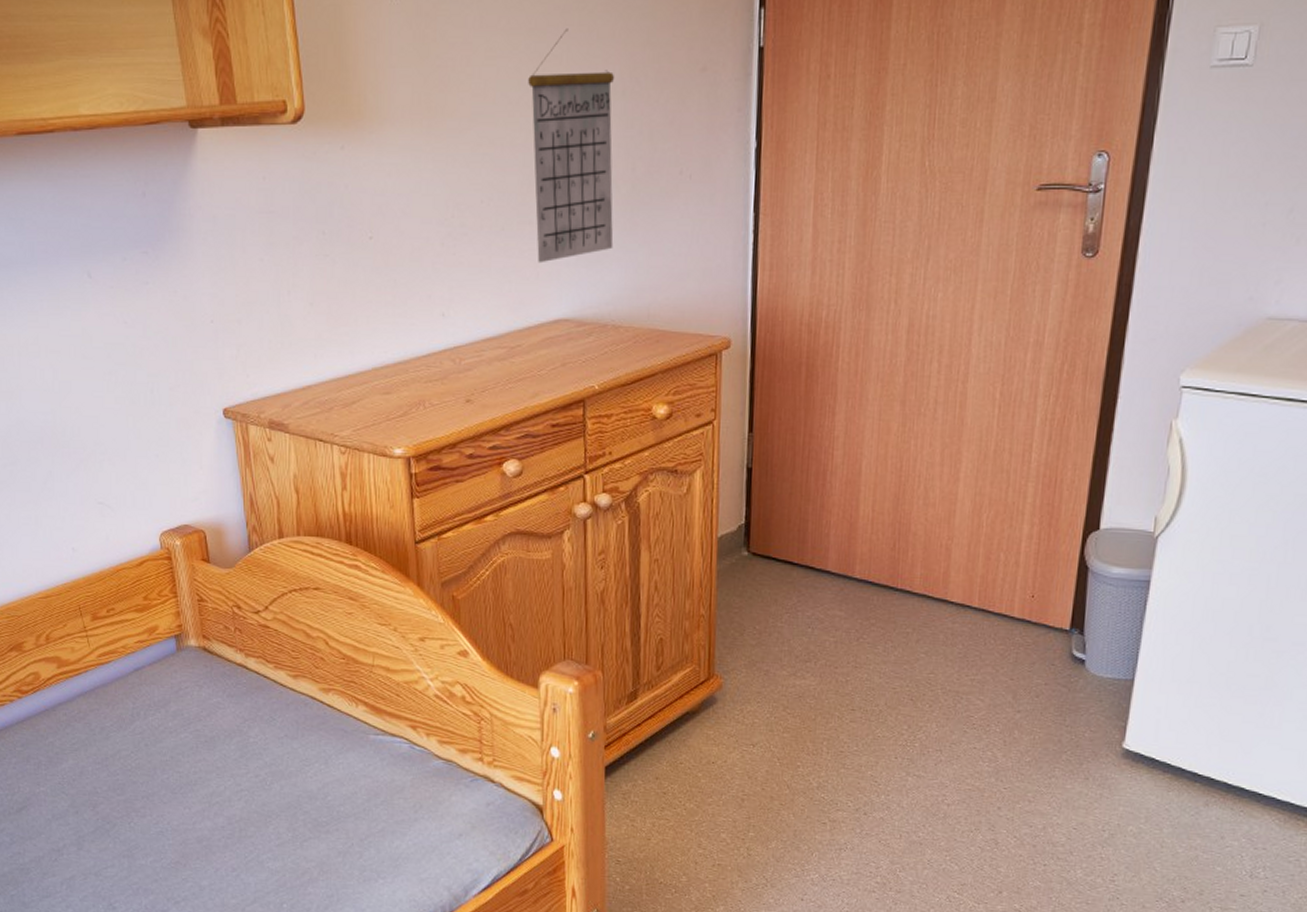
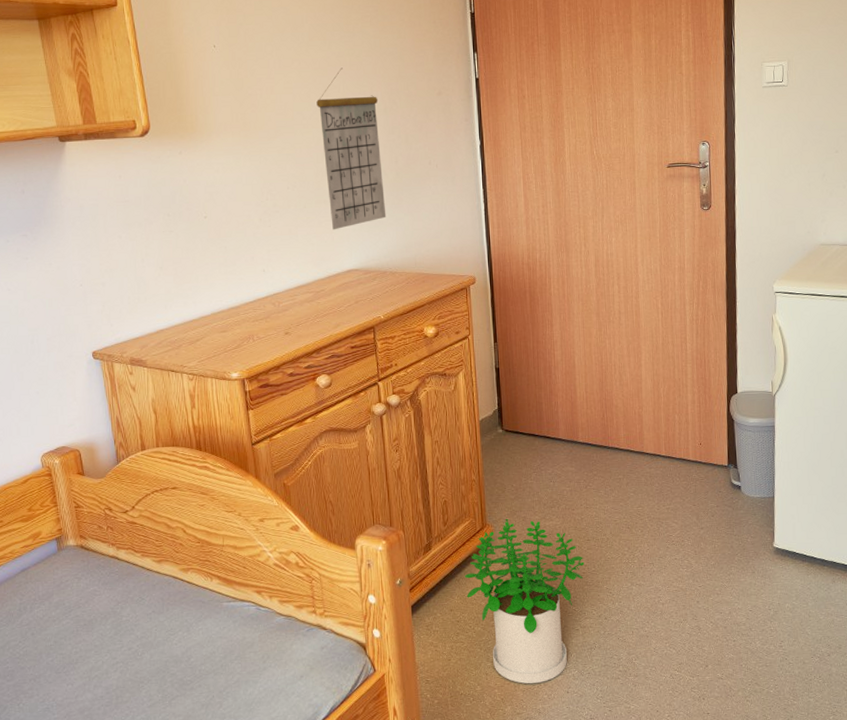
potted plant: none [677,669,844,884] -> present [464,518,584,684]

